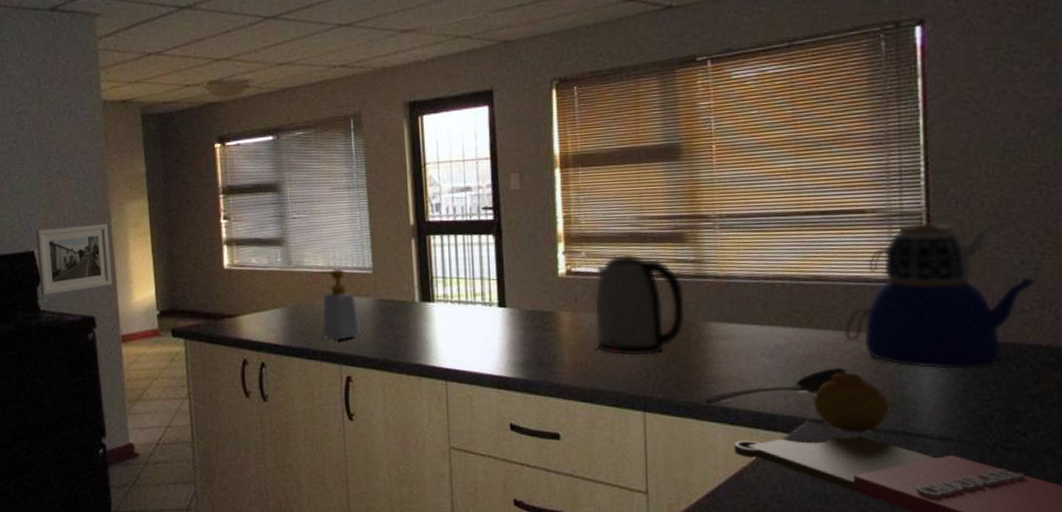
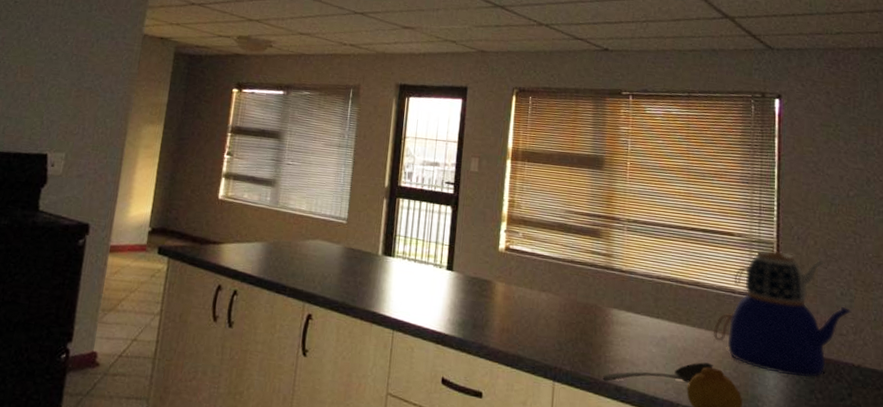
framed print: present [36,224,113,296] -> none [44,135,123,198]
soap bottle: present [321,269,361,340] -> none [294,215,328,280]
kettle: present [594,254,685,356] -> none [522,240,596,331]

